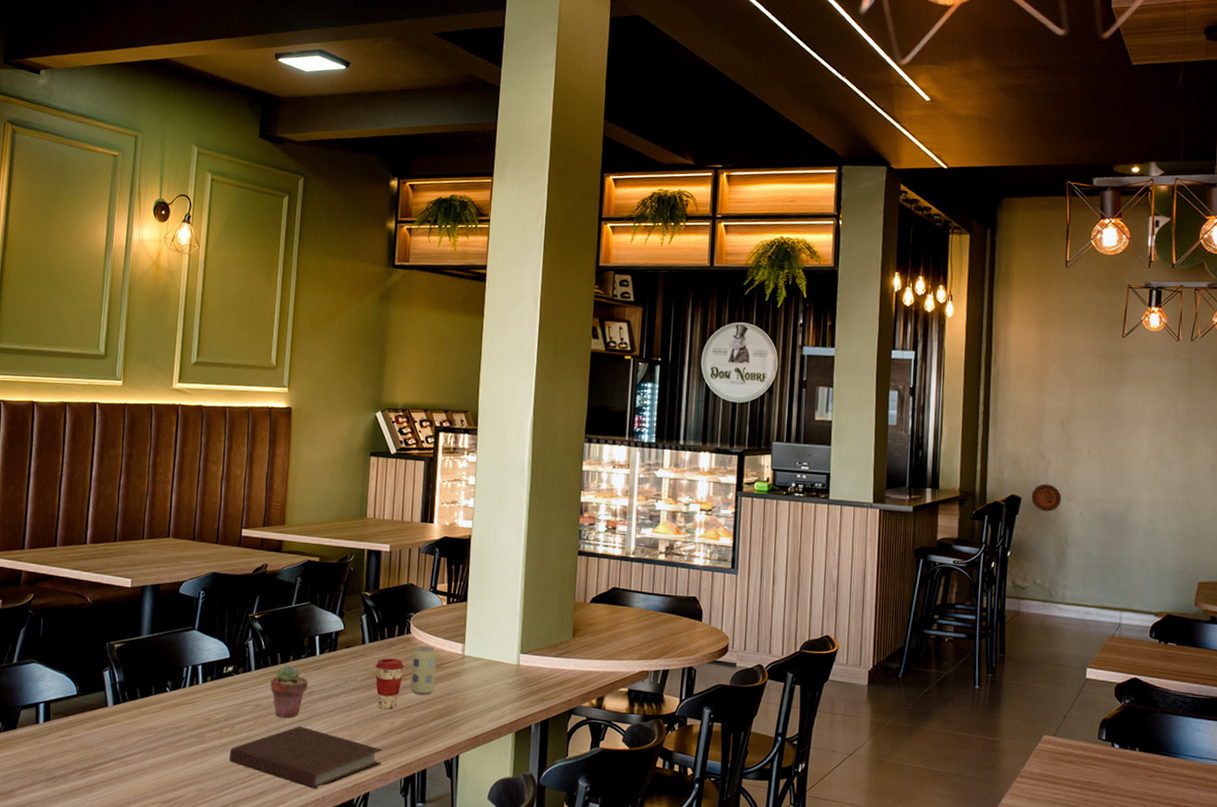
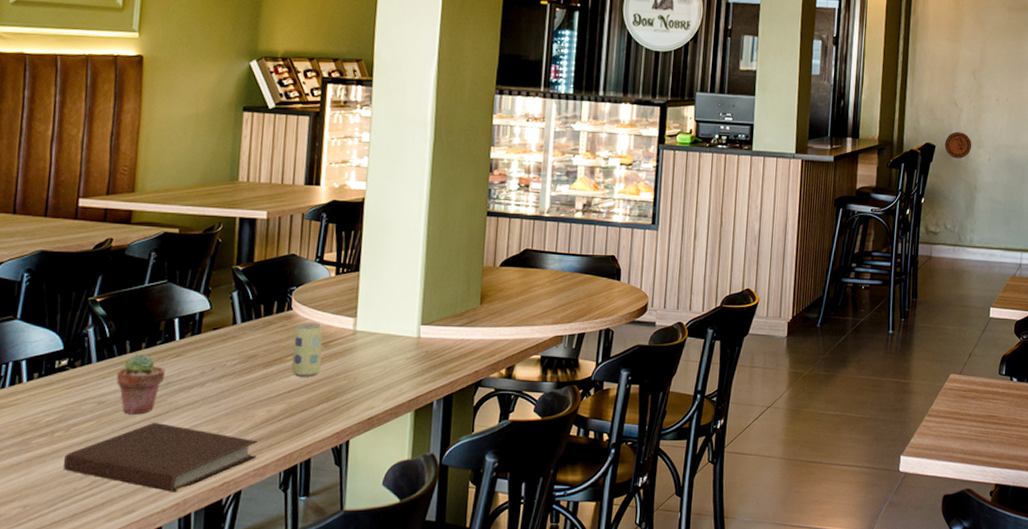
coffee cup: present [375,658,405,710] -> none [248,339,285,396]

